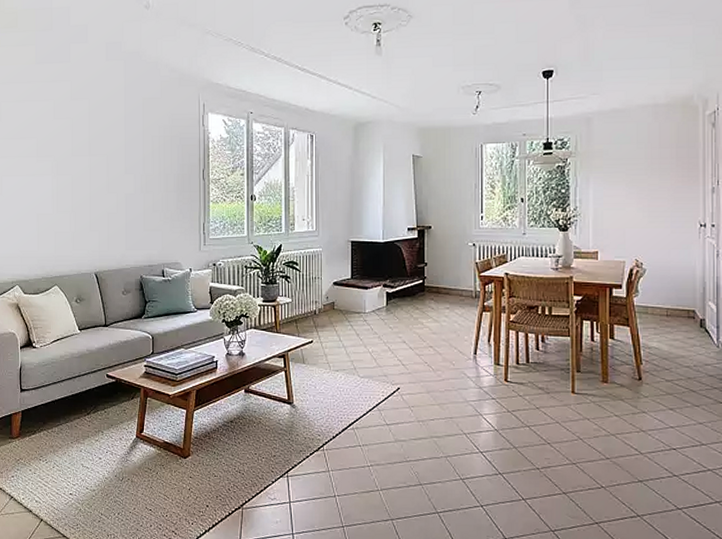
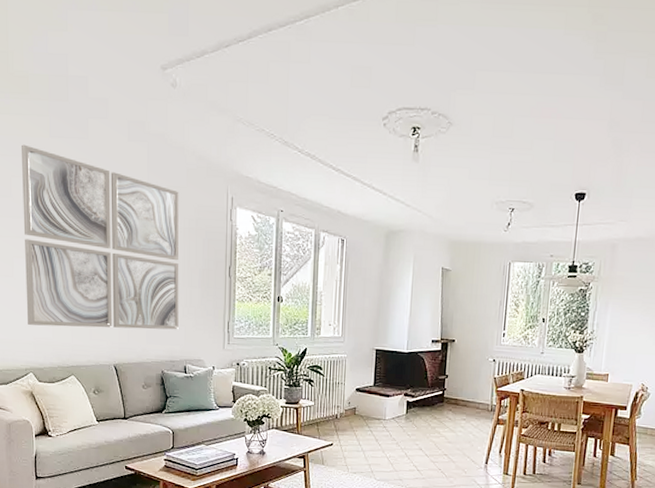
wall art: none [10,72,156,239] -> present [20,144,179,330]

